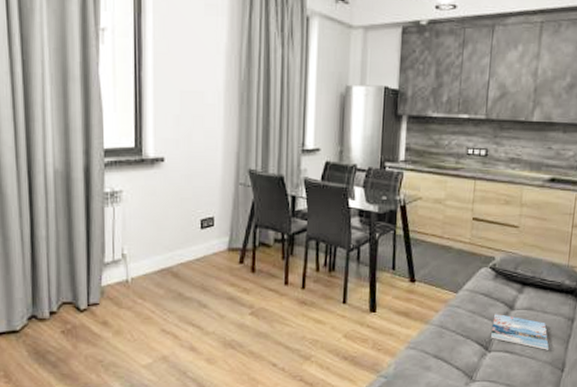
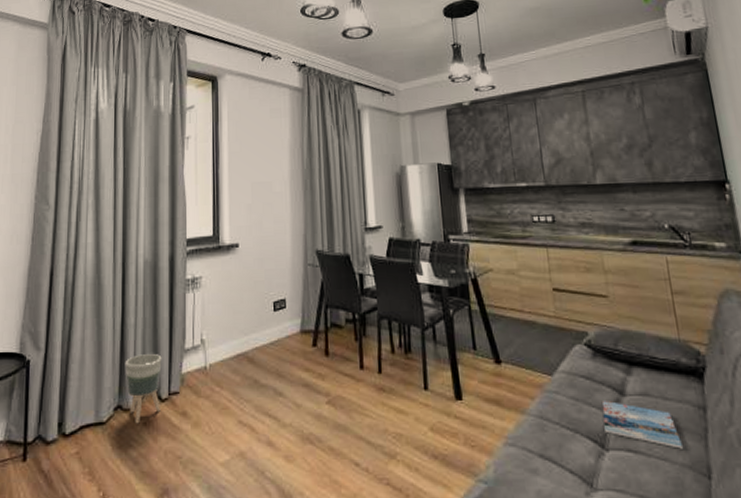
planter: none [37,267,79,332] -> present [124,354,162,424]

